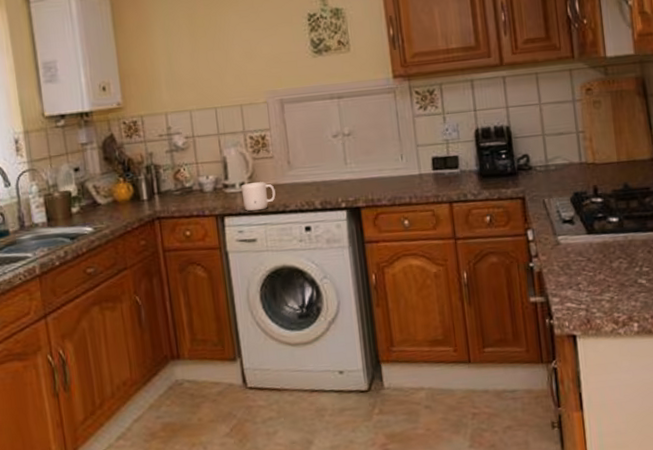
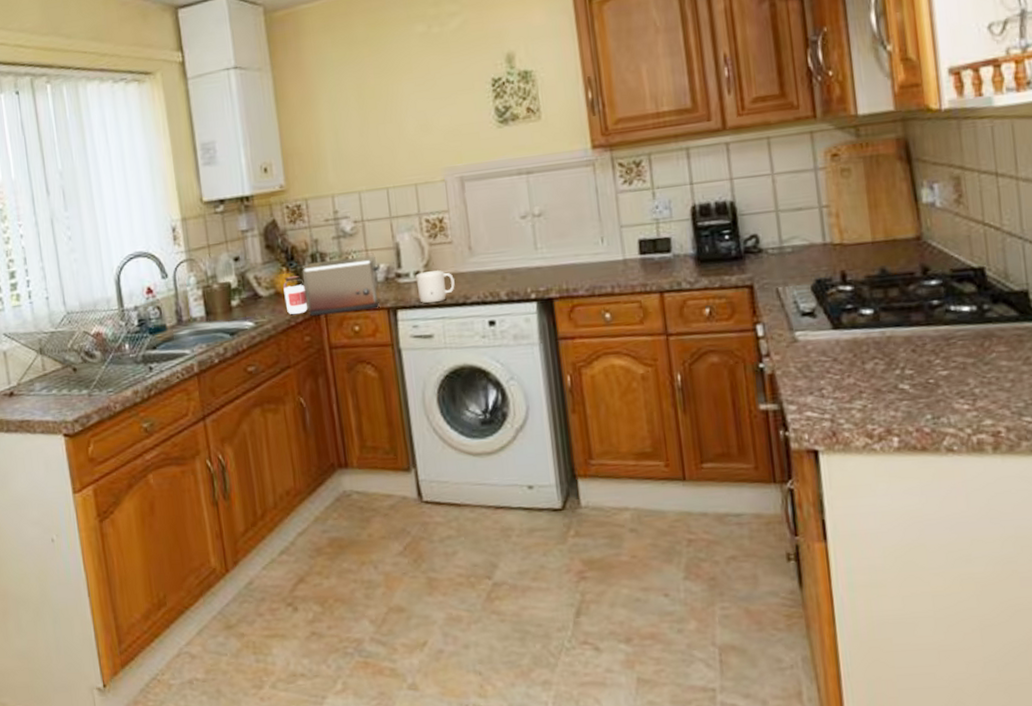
jar: none [120,185,143,221] -> present [283,275,308,315]
toaster: none [138,167,210,223] -> present [302,255,381,317]

